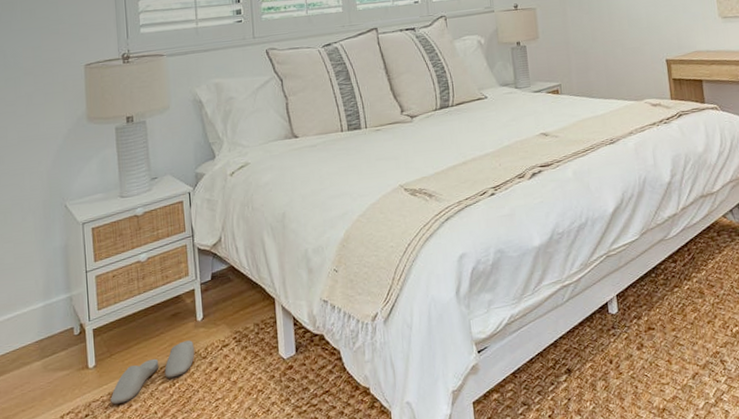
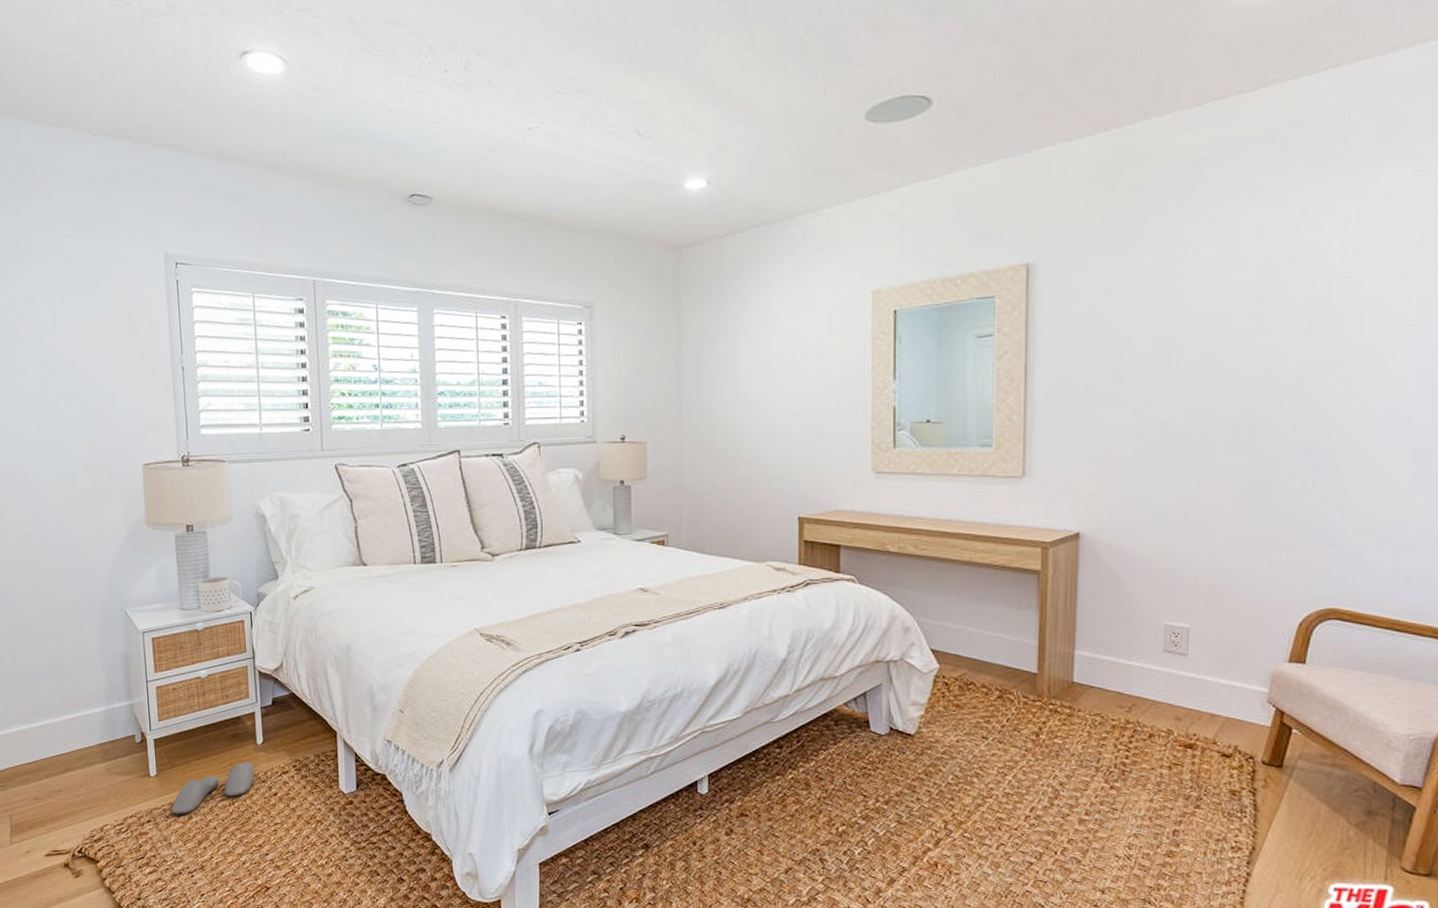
mug: none [137,160,181,197] -> present [197,576,242,612]

